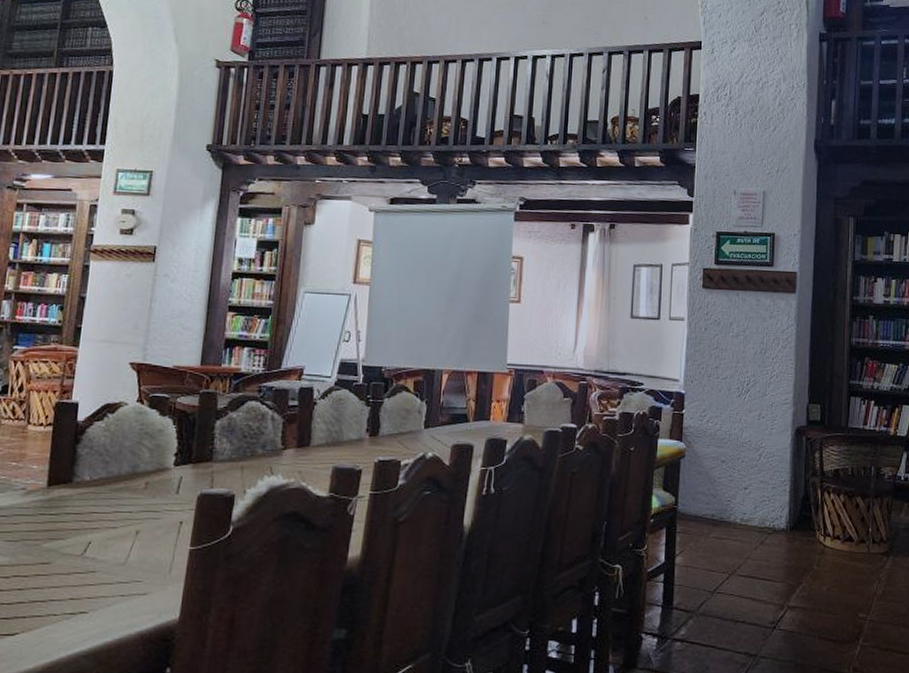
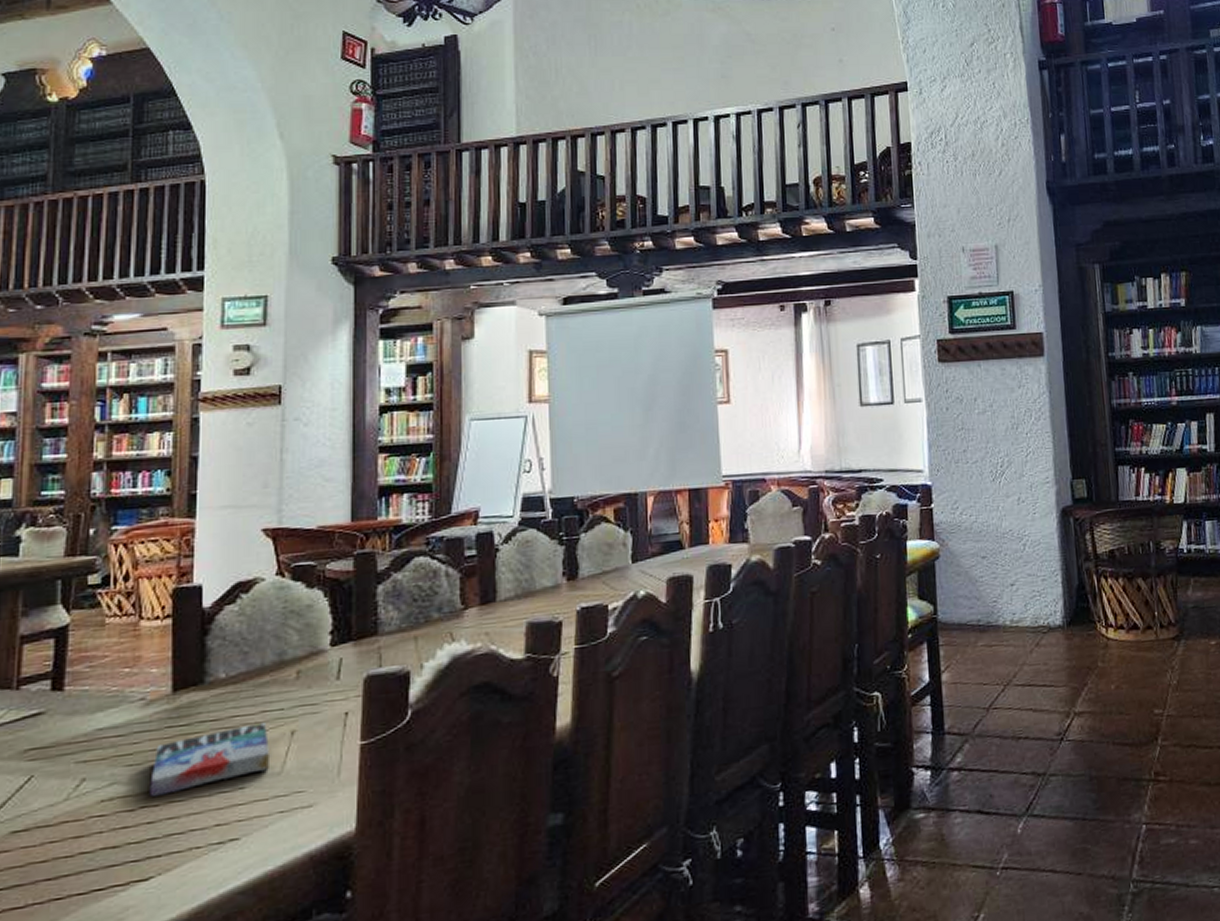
book: none [22,520,118,569] -> present [149,721,269,797]

